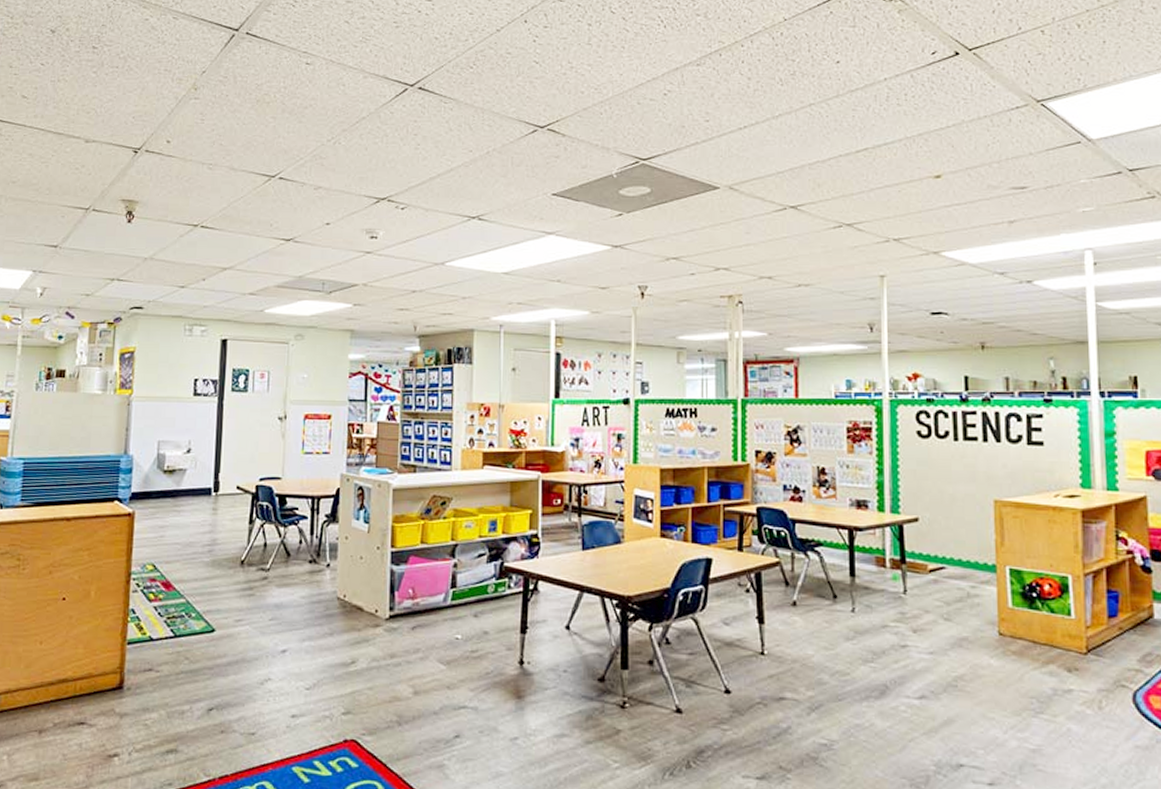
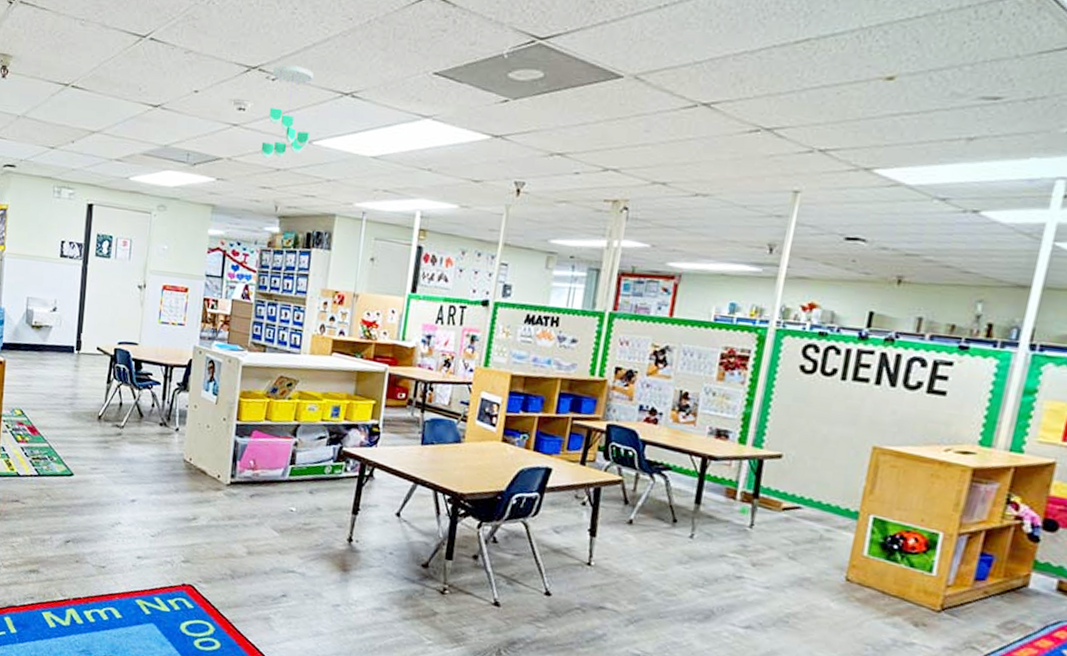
ceiling mobile: none [395,195,441,282] -> present [260,65,313,159]

